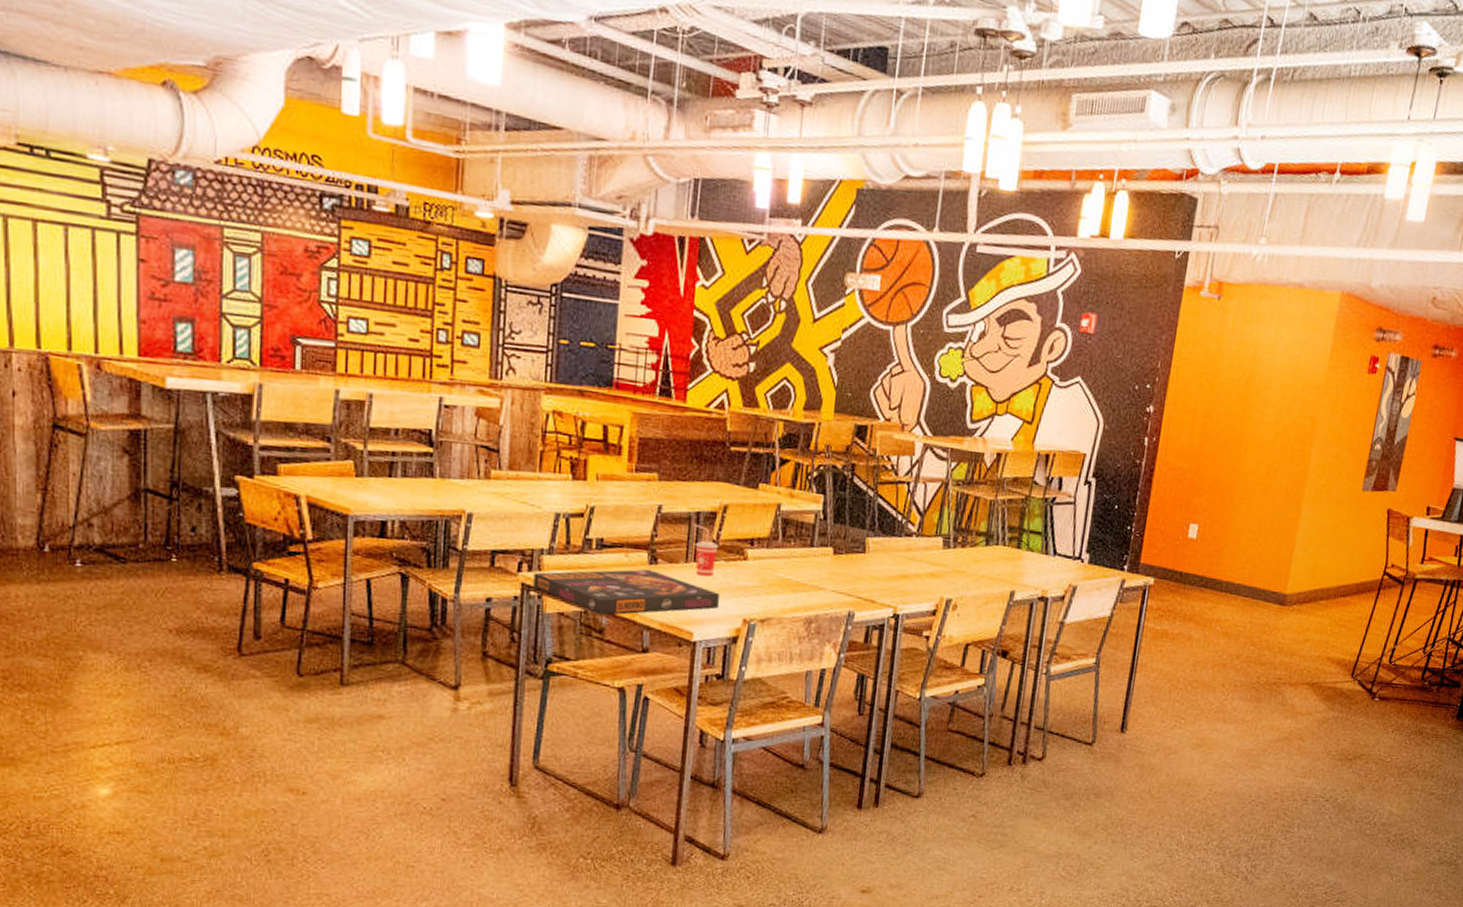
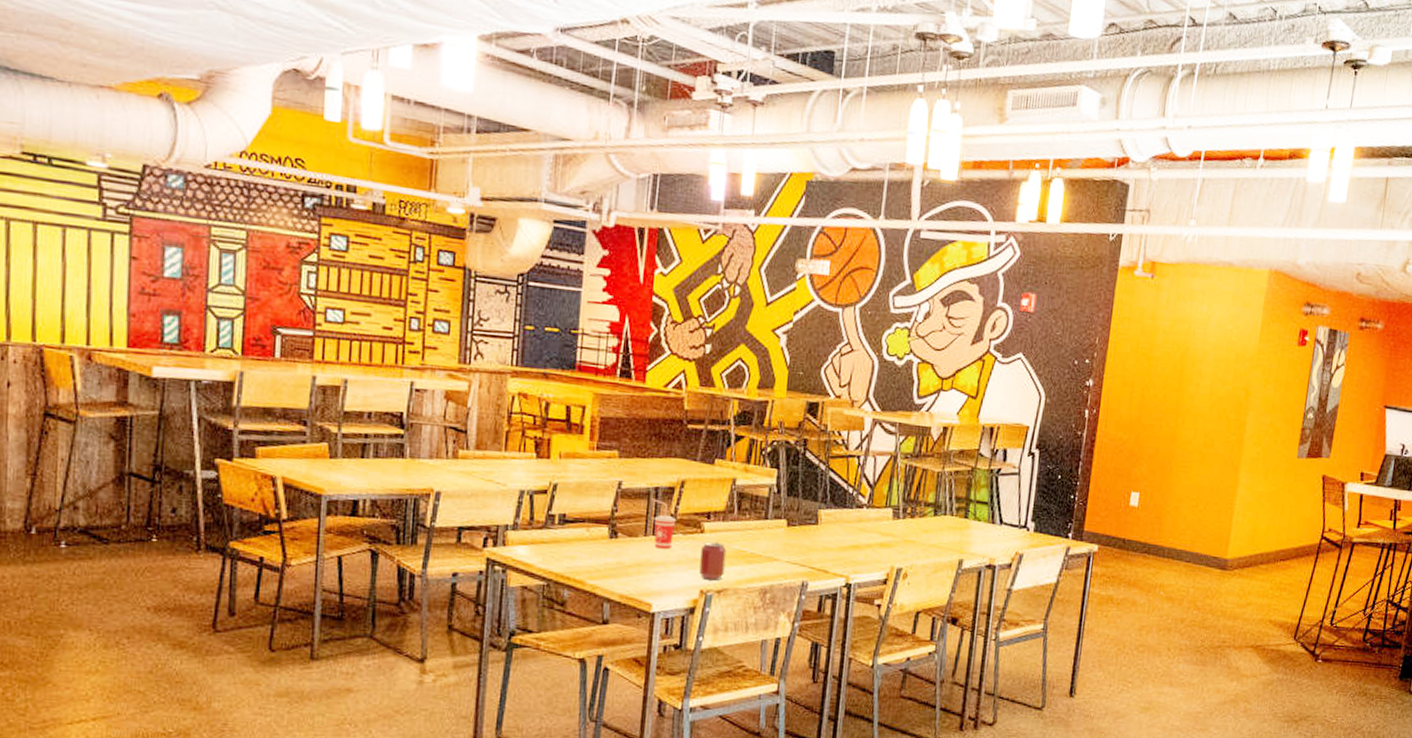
pizza box: present [533,569,719,615] -> none [498,543,677,588]
pop: none [742,568,771,610] -> present [699,541,727,581]

